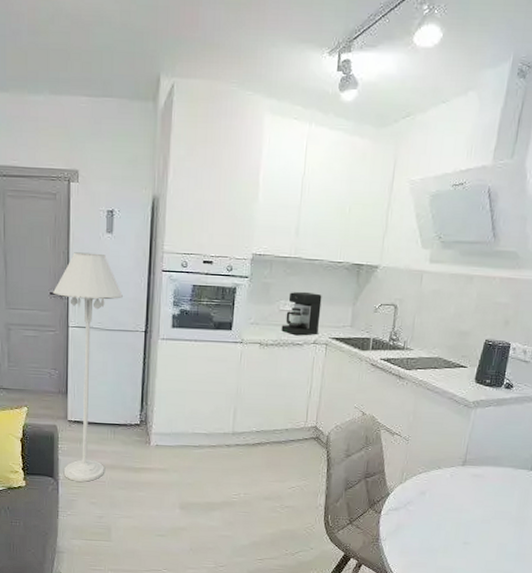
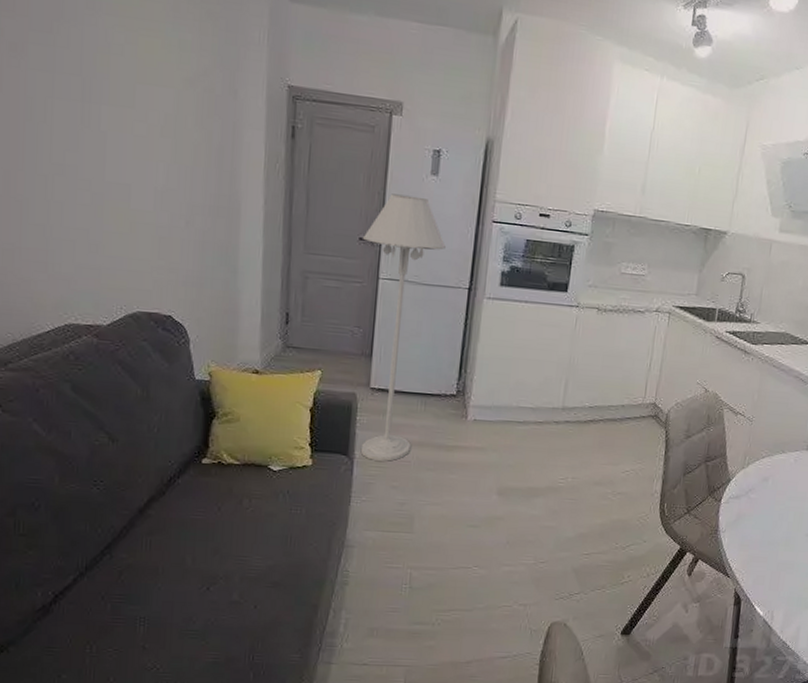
coffee maker: present [281,291,322,336] -> none [621,254,667,302]

